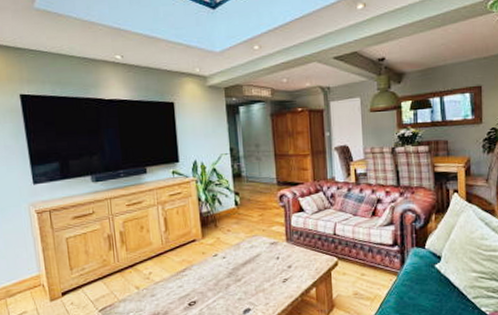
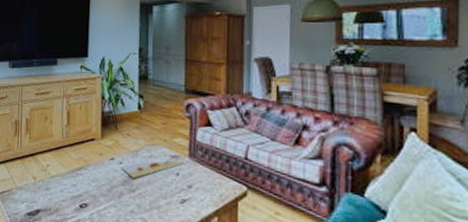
painting: none [225,246,283,269] -> present [121,161,184,178]

